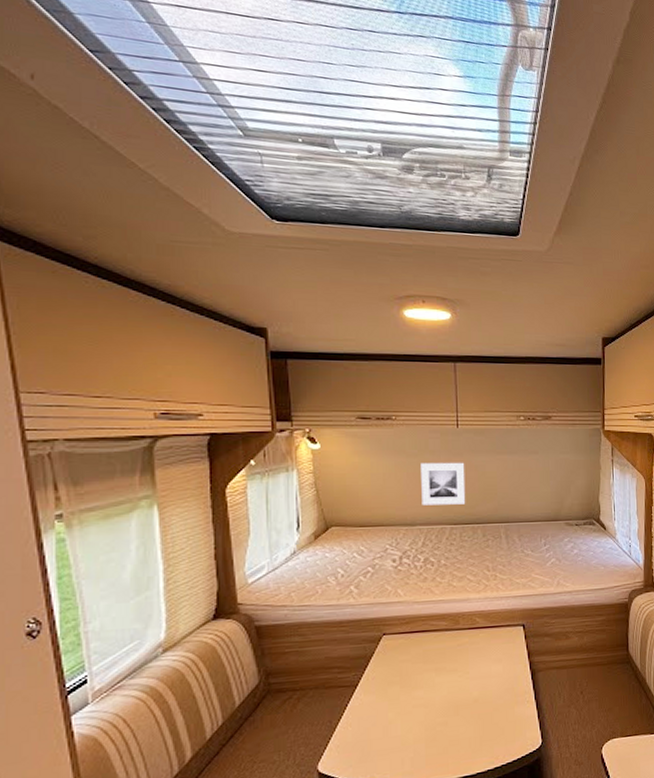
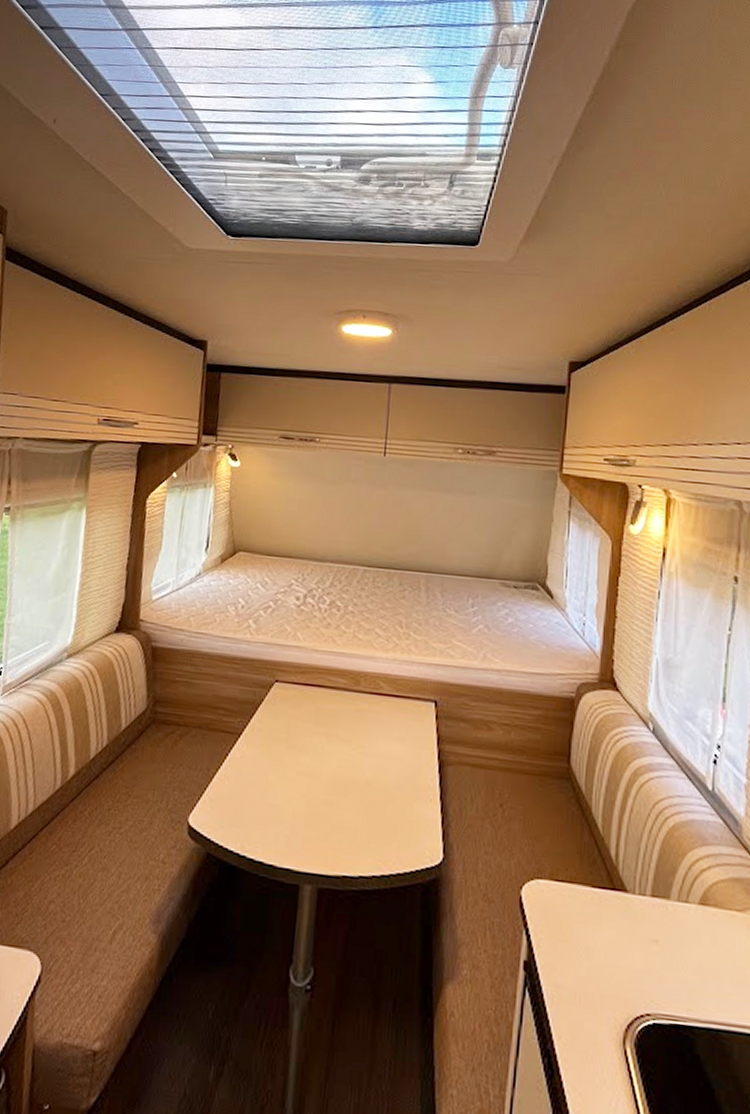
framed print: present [421,462,466,506] -> none [335,491,388,545]

